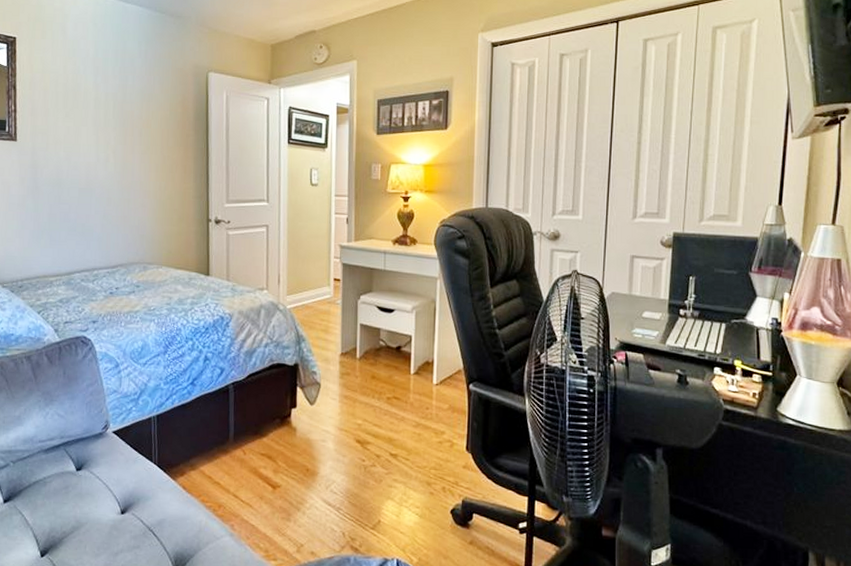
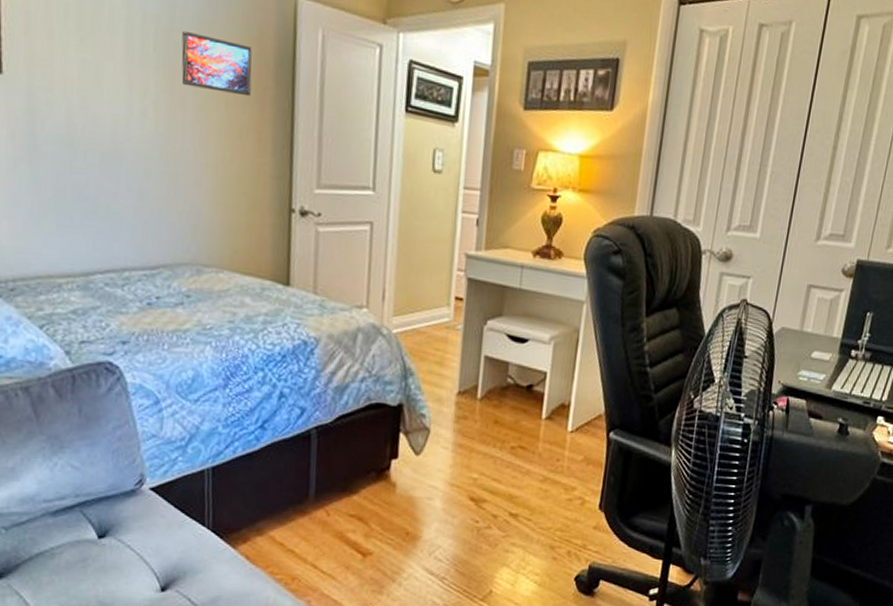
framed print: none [131,102,179,142] -> present [181,30,252,97]

